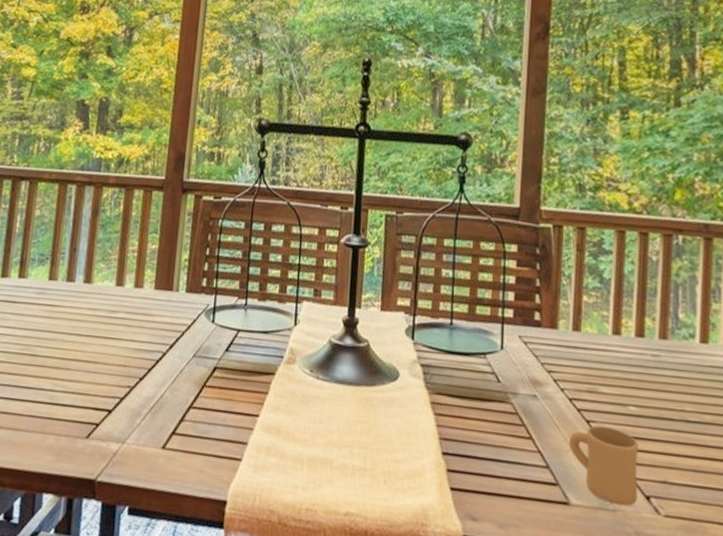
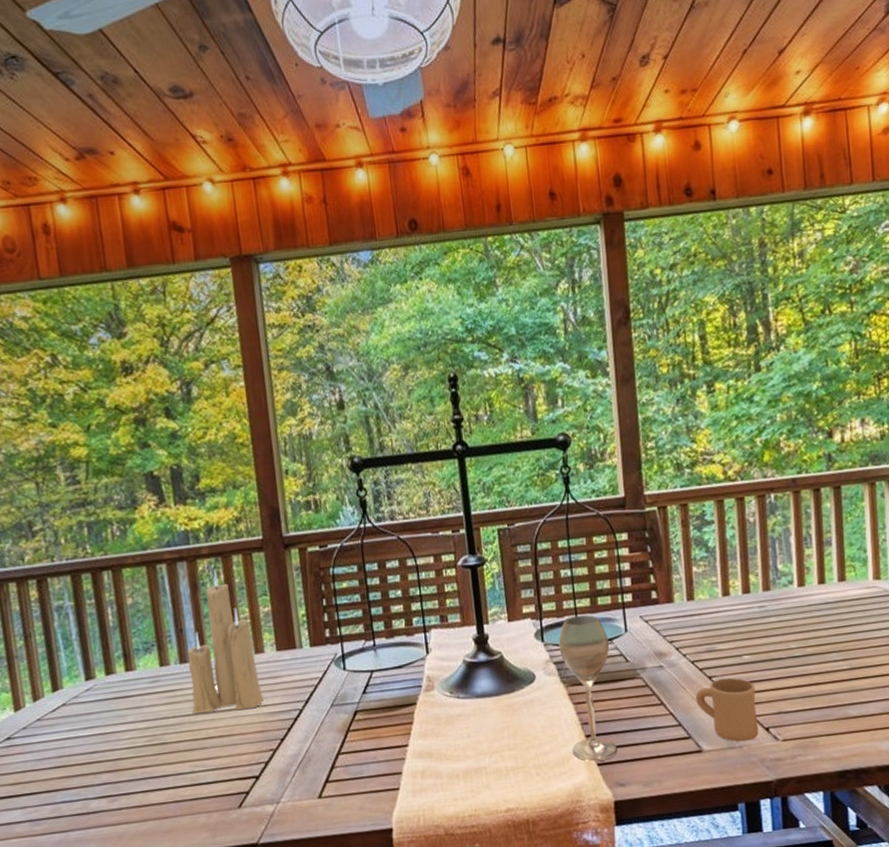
candle: none [67,199,136,340] -> present [188,570,264,713]
wineglass: none [426,320,483,486] -> present [558,615,618,762]

